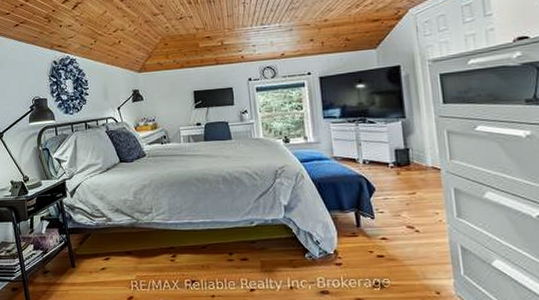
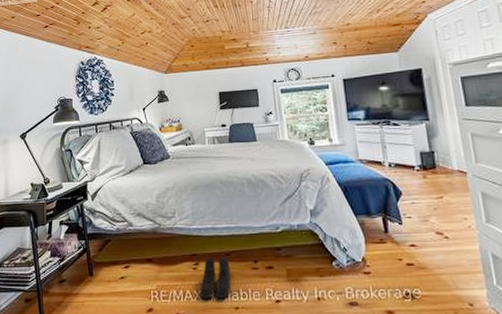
boots: none [177,249,208,289] -> present [199,256,231,300]

